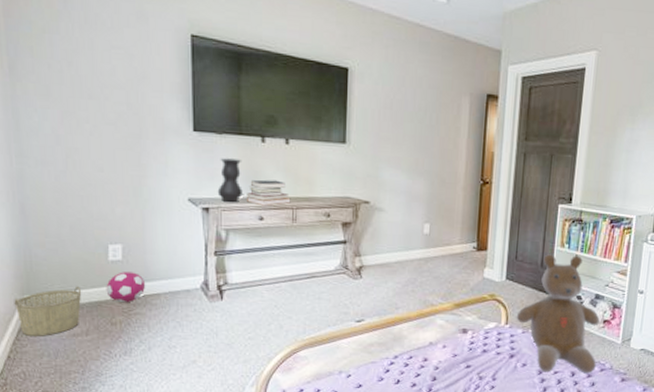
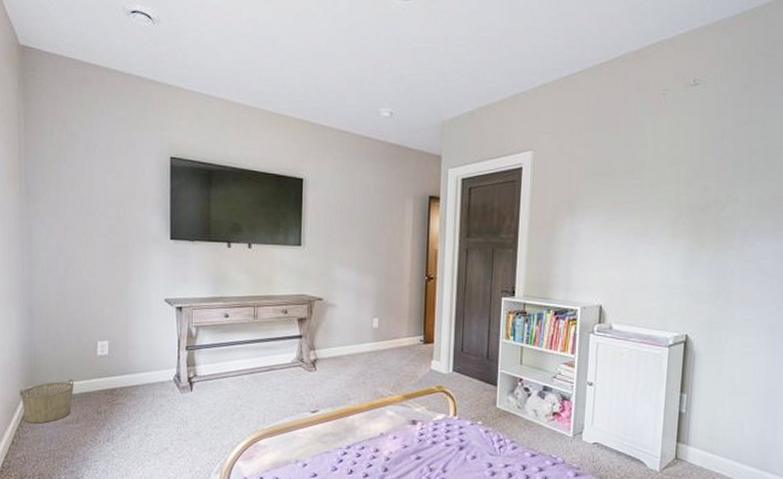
soccer ball: present [106,272,145,303] -> none [94,365,126,394]
vase: present [217,158,243,203] -> none [189,262,211,302]
books: present [247,179,291,206] -> none [215,280,253,305]
stuffed bear: present [516,254,600,374] -> none [464,346,549,468]

